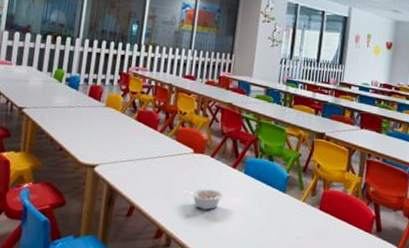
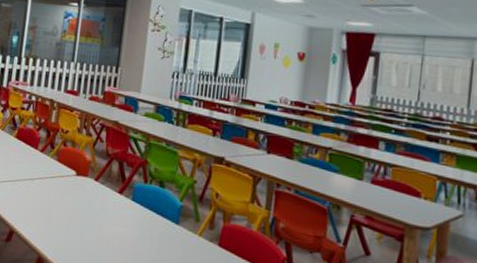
legume: present [184,189,224,210] -> none [66,215,109,239]

